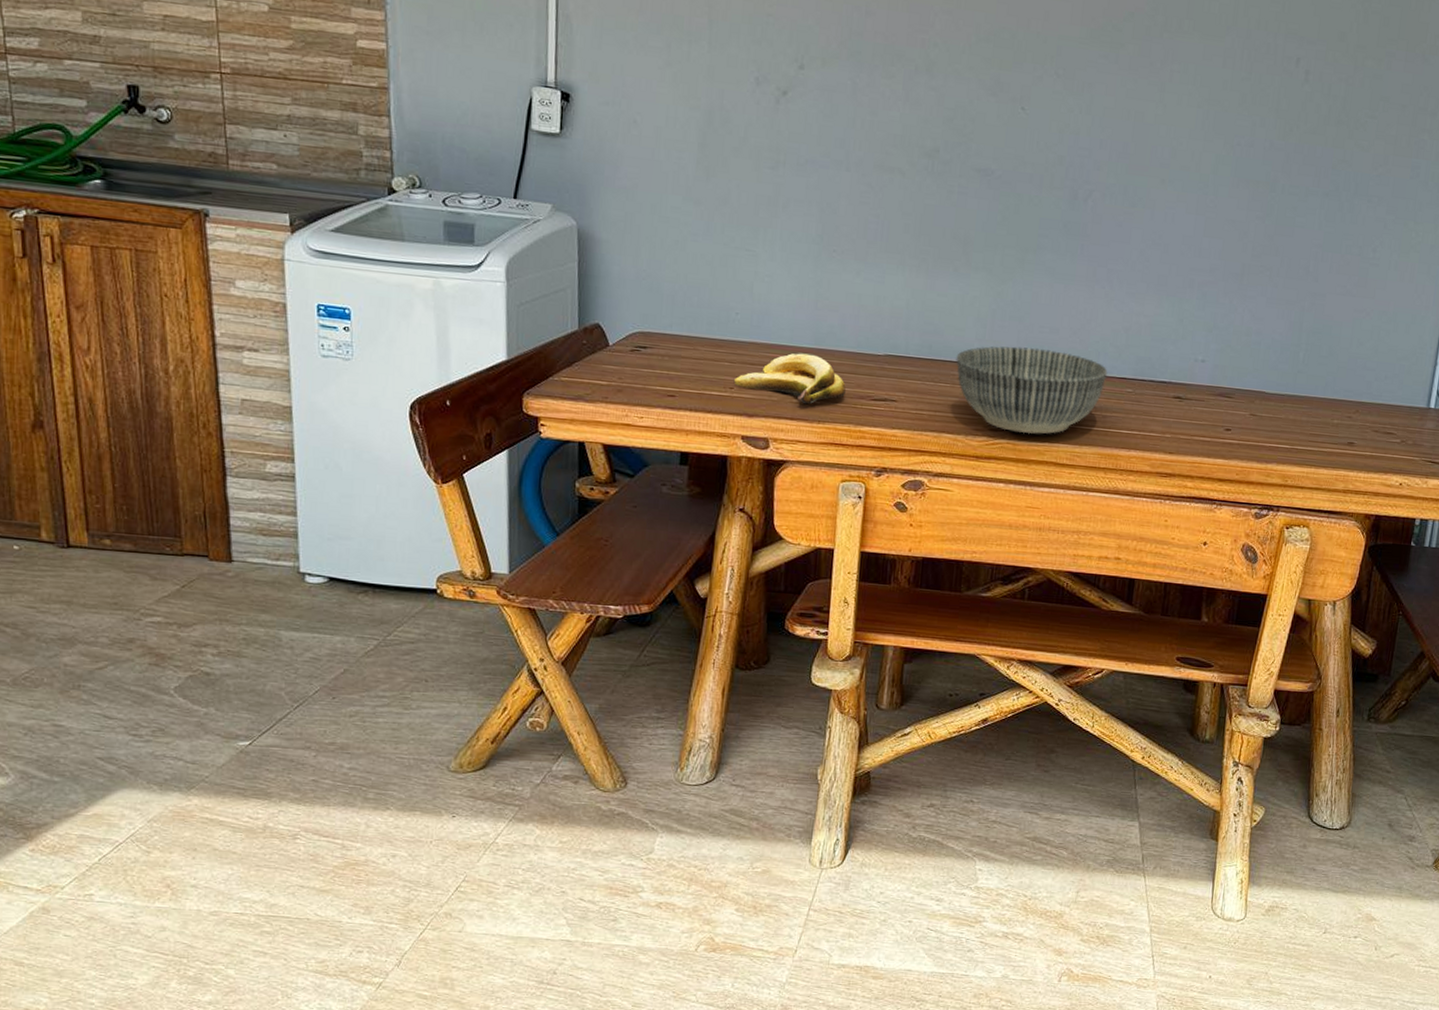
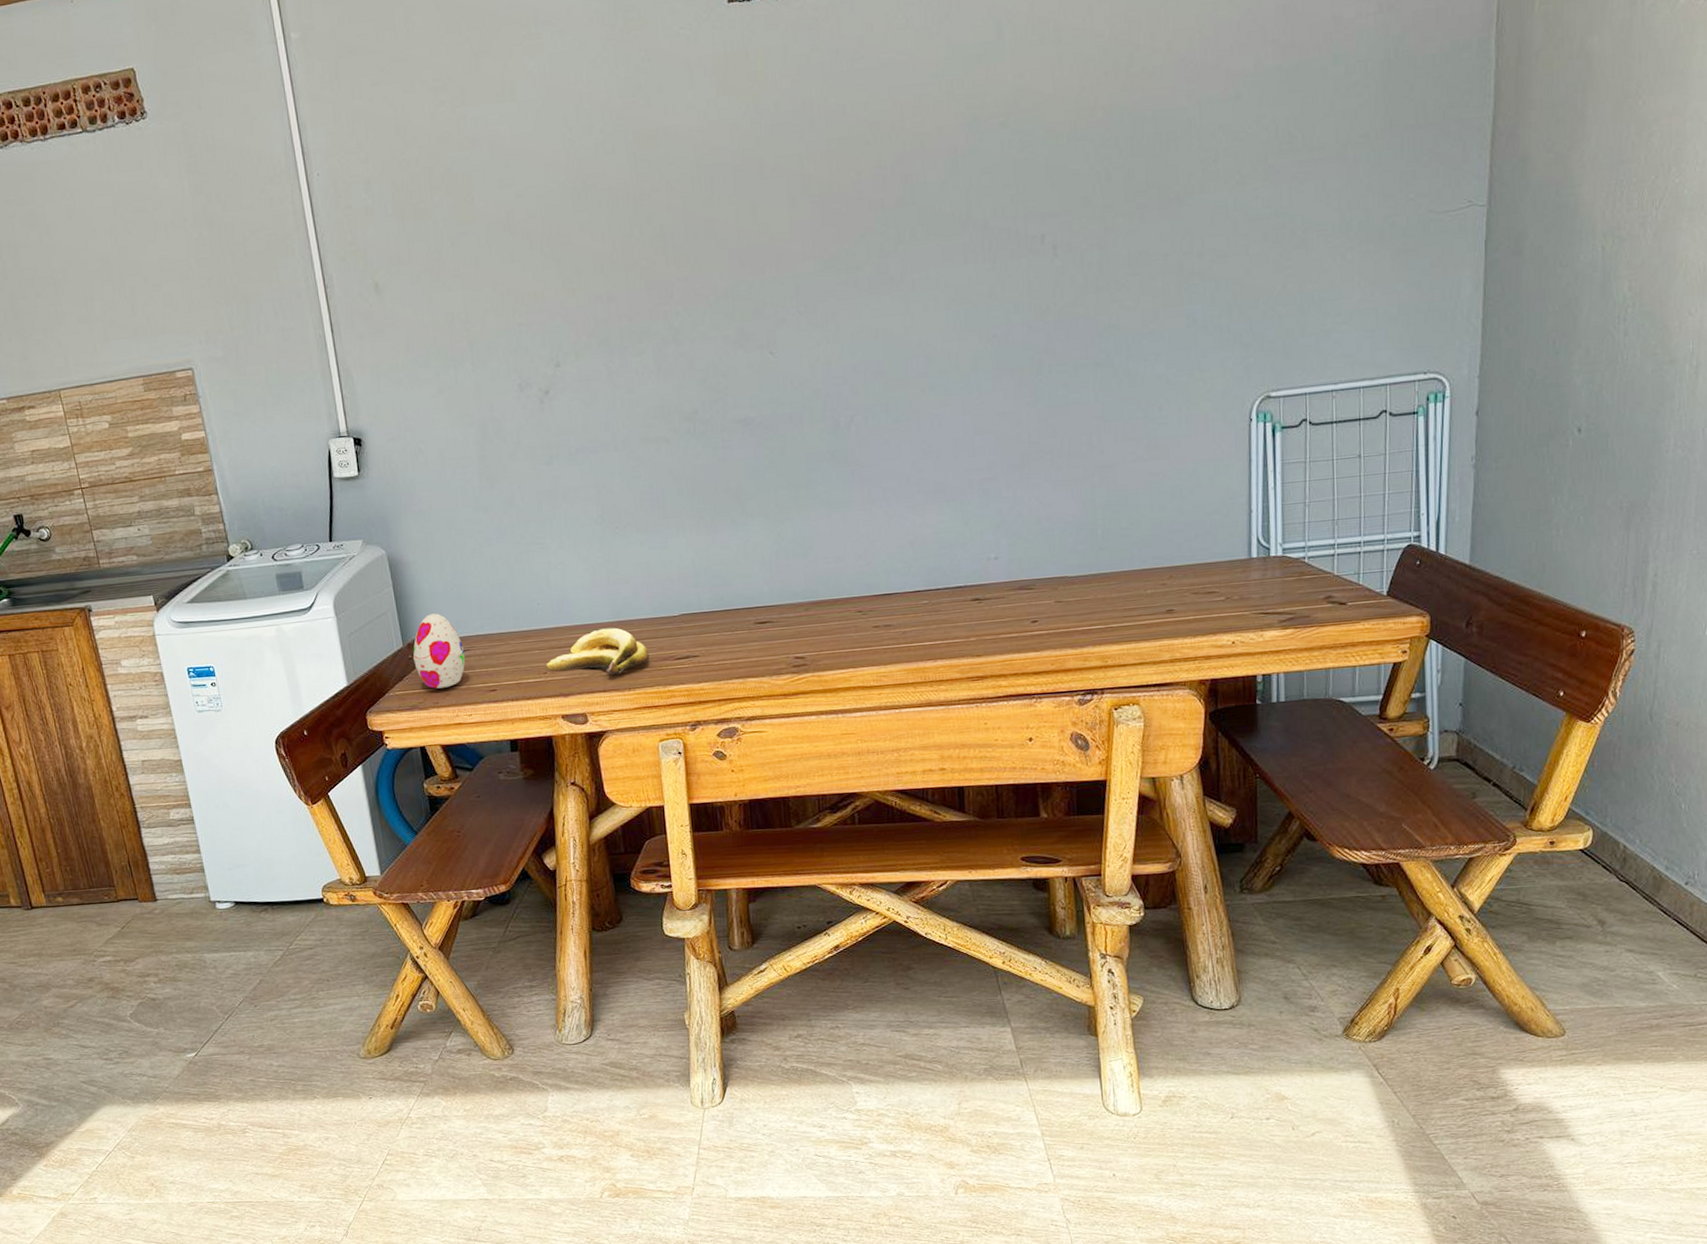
decorative egg: none [588,300,647,384] -> present [413,613,466,689]
bowl: present [956,345,1108,435] -> none [748,577,900,664]

